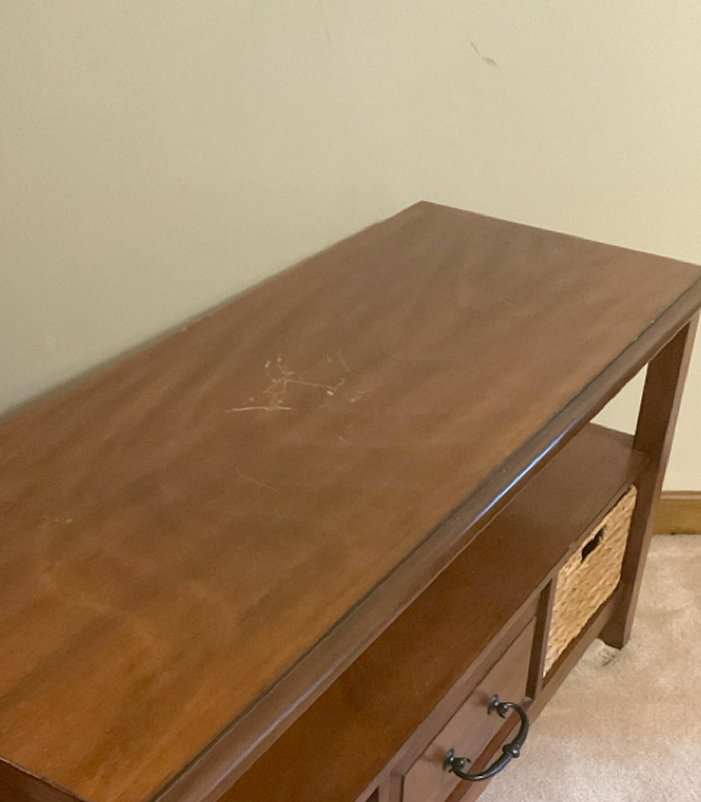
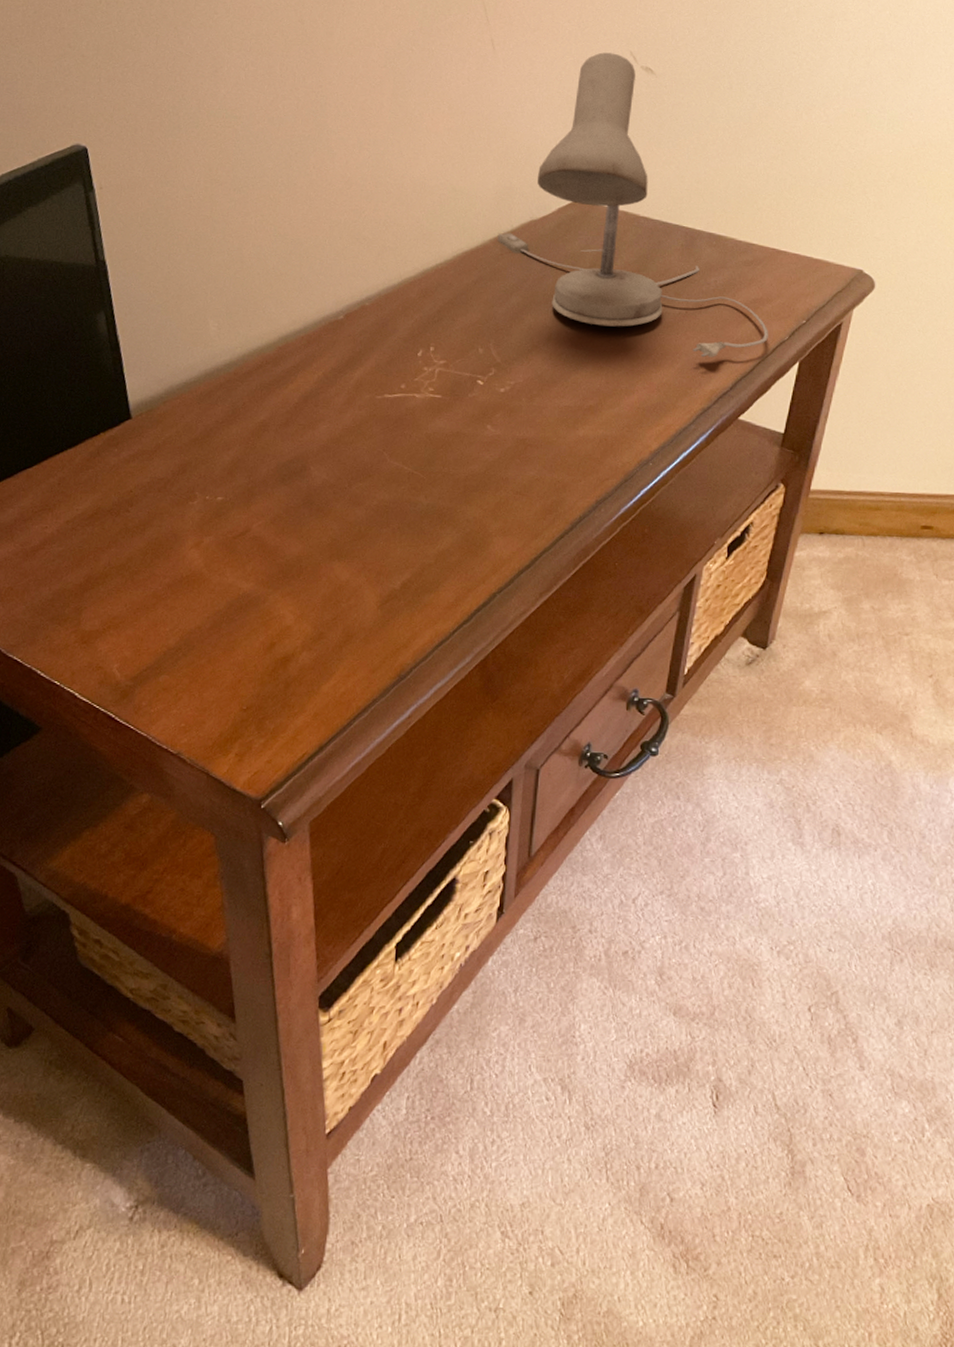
desk lamp: none [341,43,619,361] -> present [497,52,769,358]

